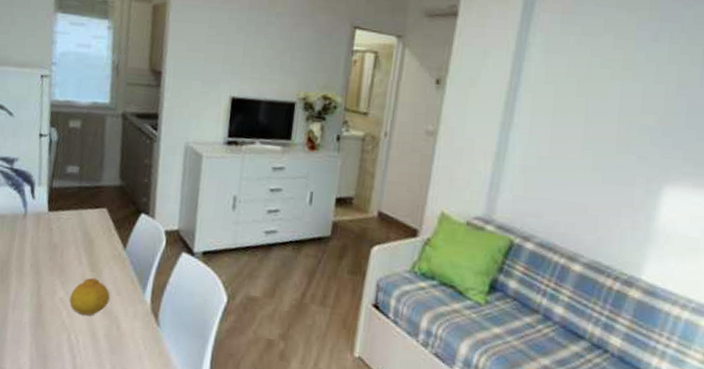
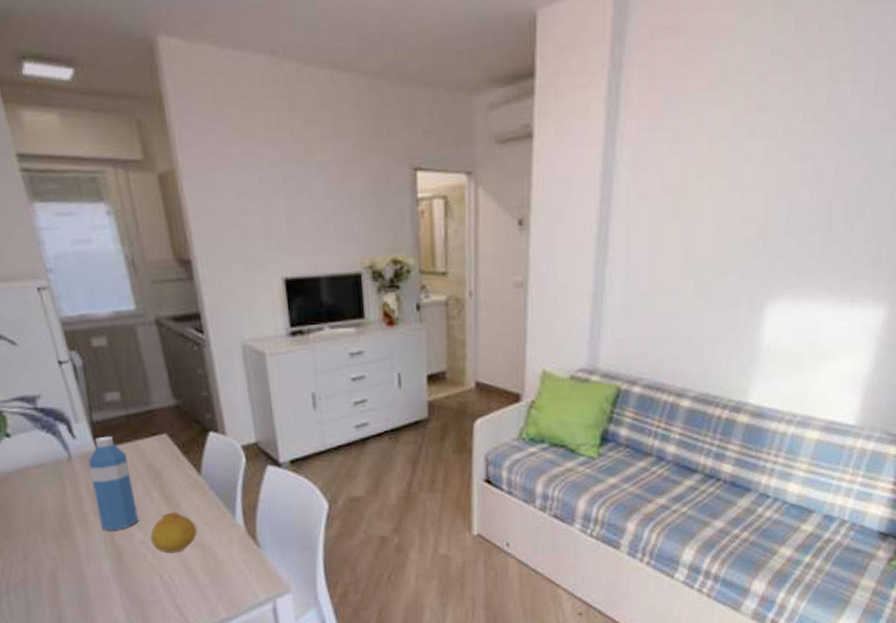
water bottle: none [32,201,70,285] -> present [88,437,139,531]

